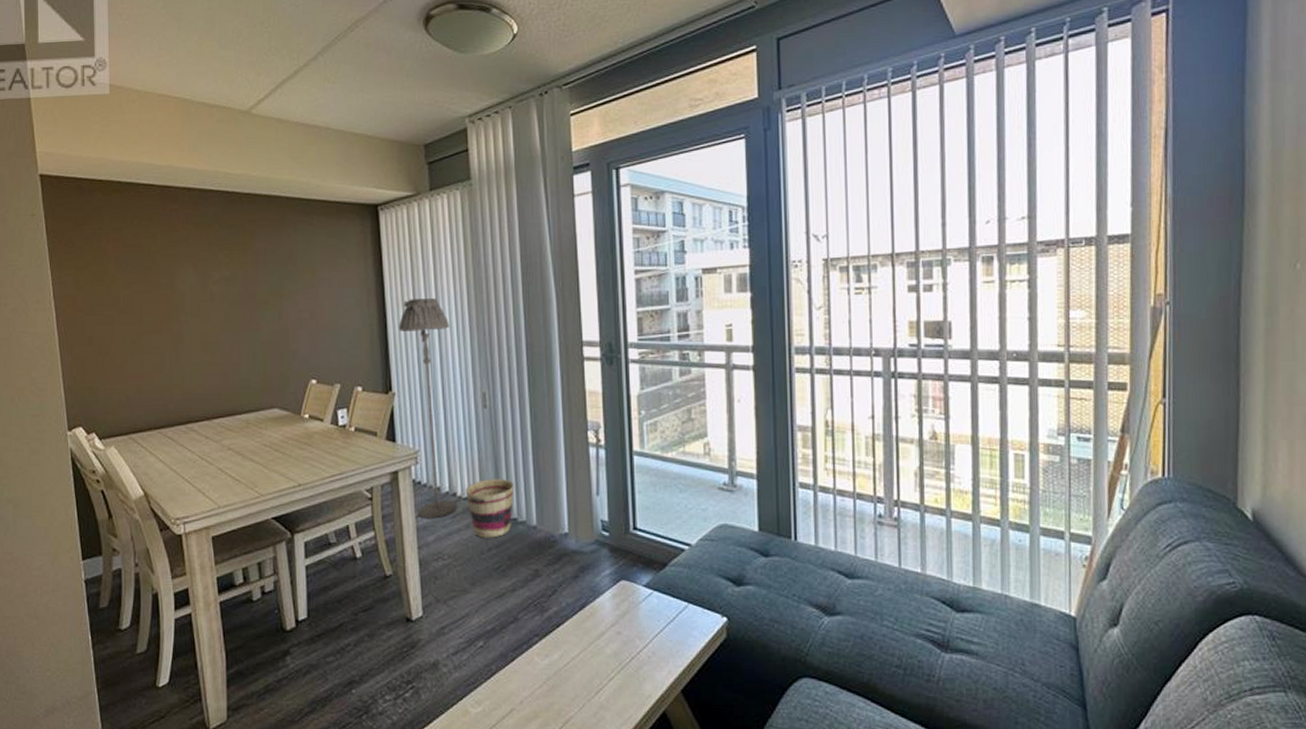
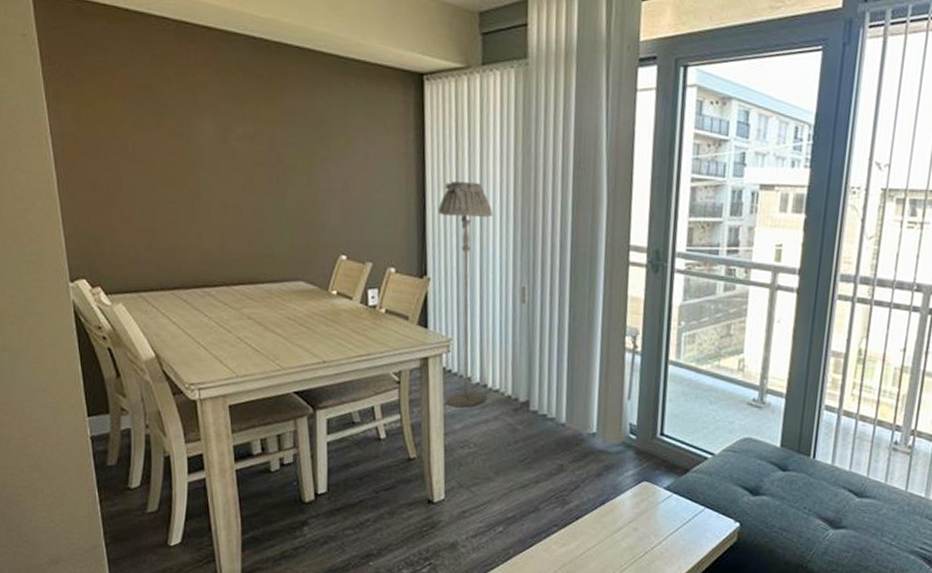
basket: present [465,478,514,538] -> none [496,373,547,432]

